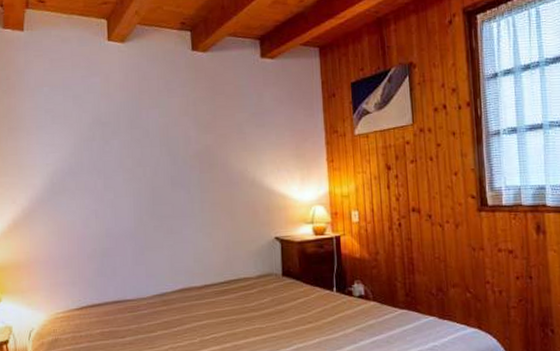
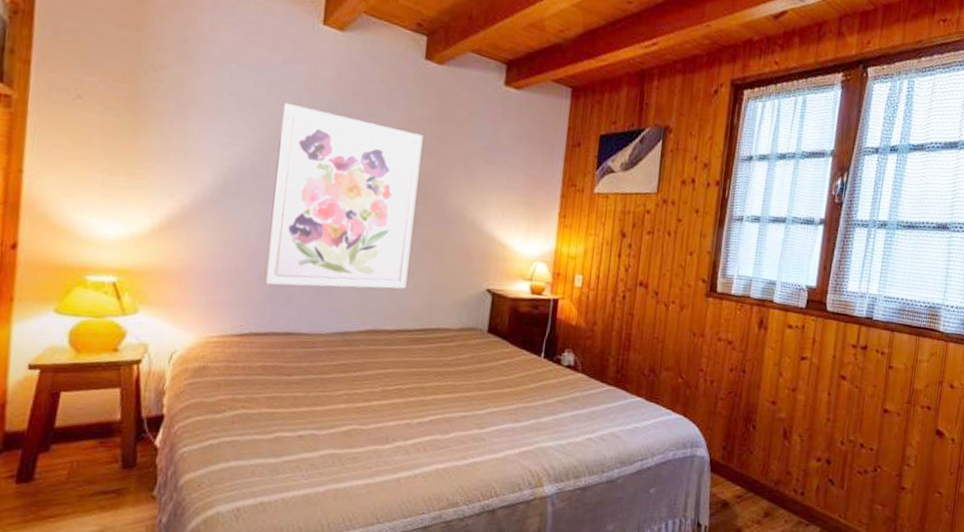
wall art: none [87,109,206,263] -> present [264,102,423,289]

